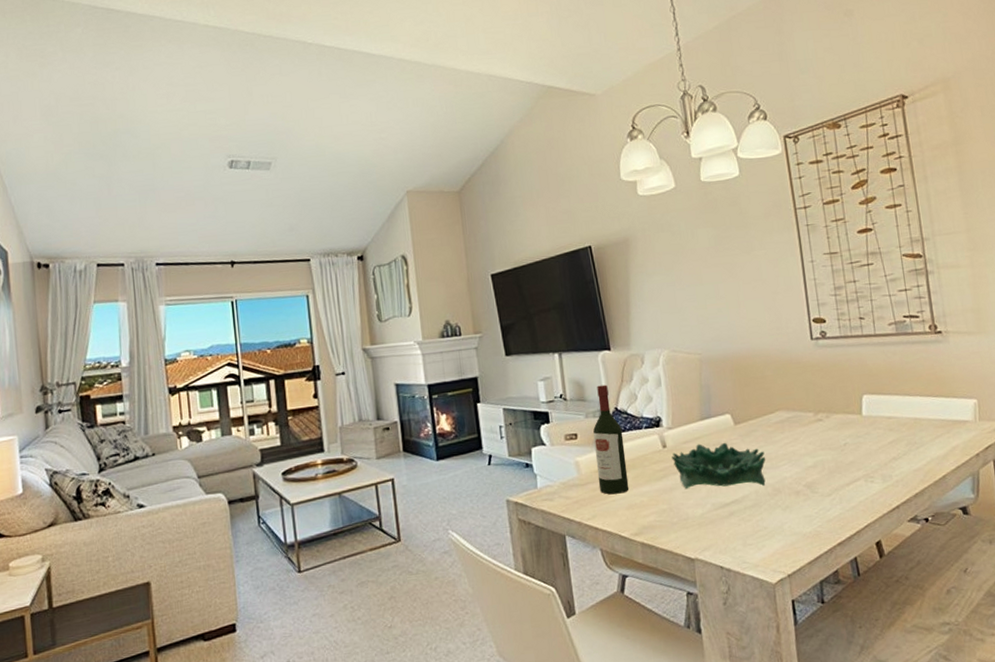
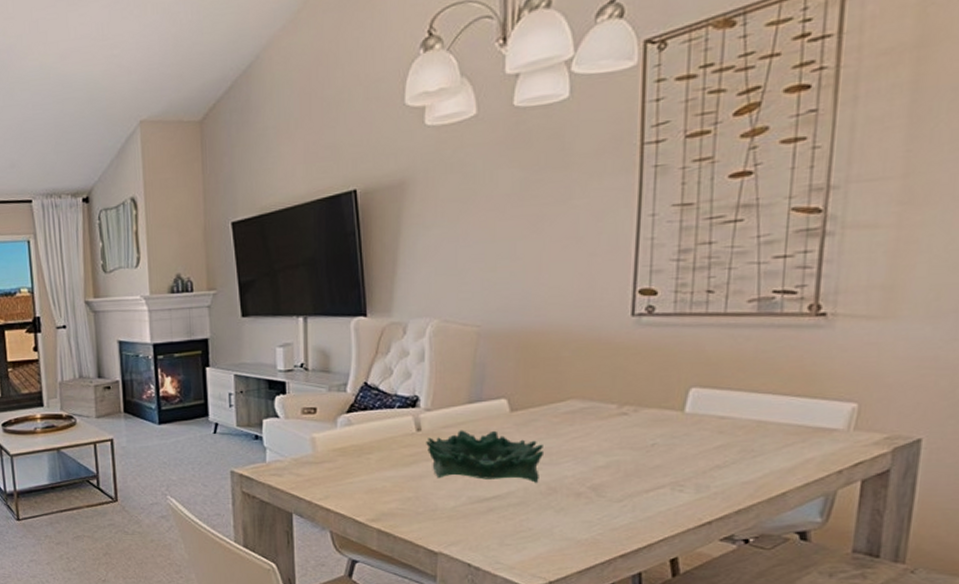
wine bottle: present [593,384,629,495] -> none [335,355,371,476]

